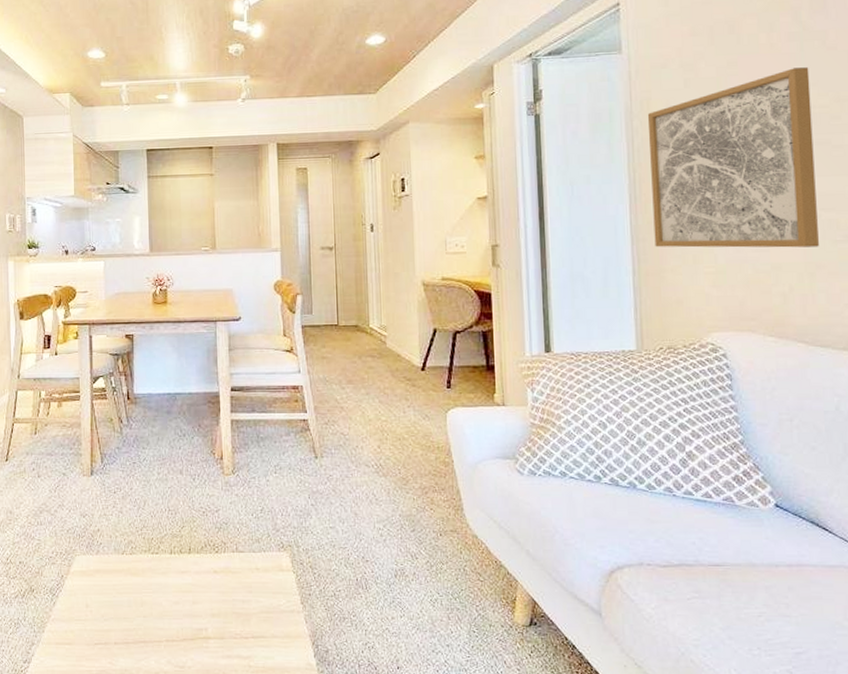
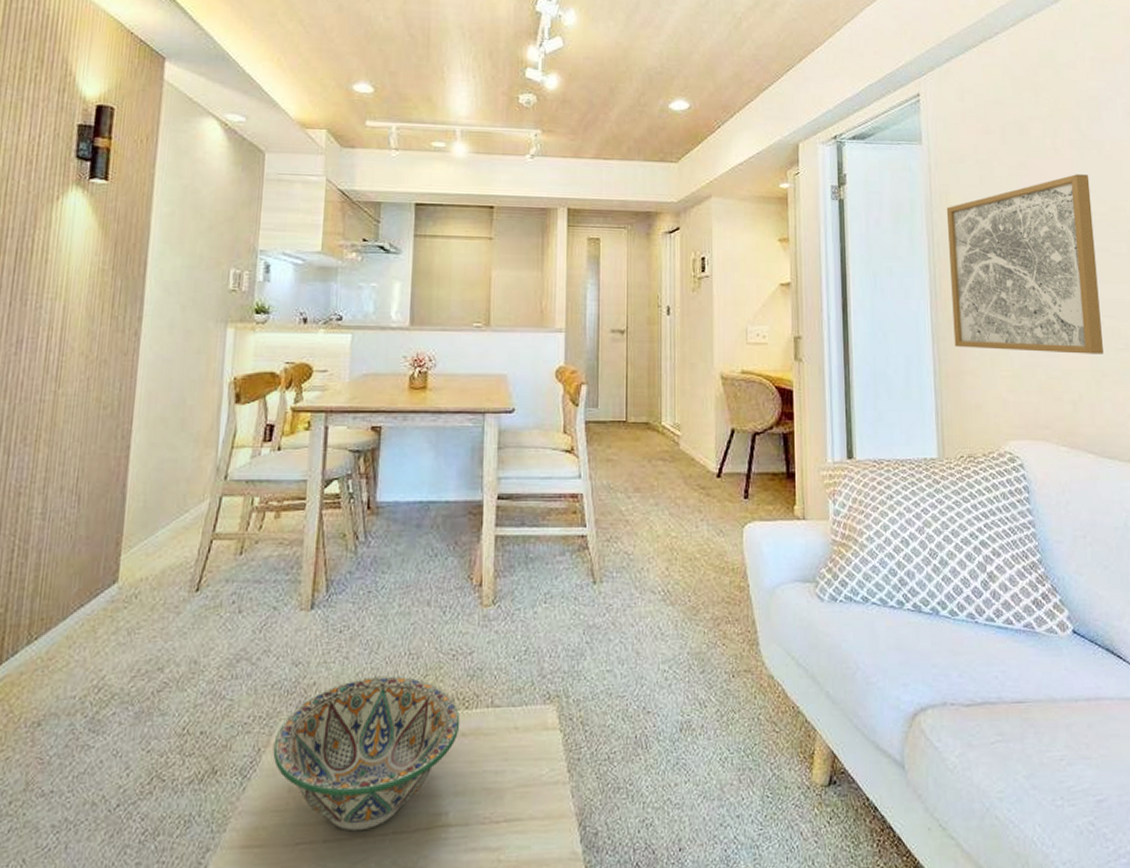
decorative bowl: none [72,526,212,638] -> present [273,675,460,831]

